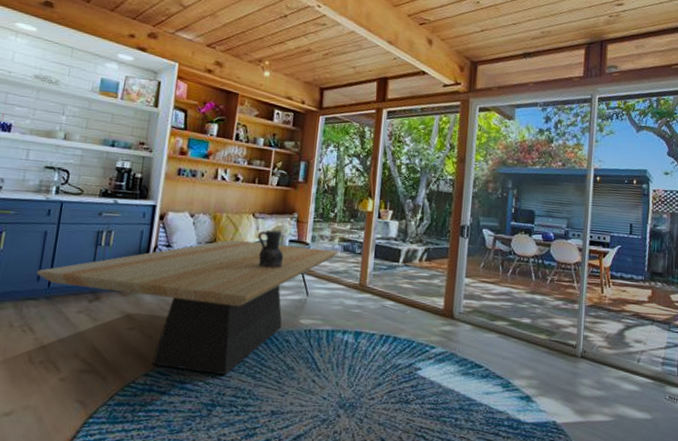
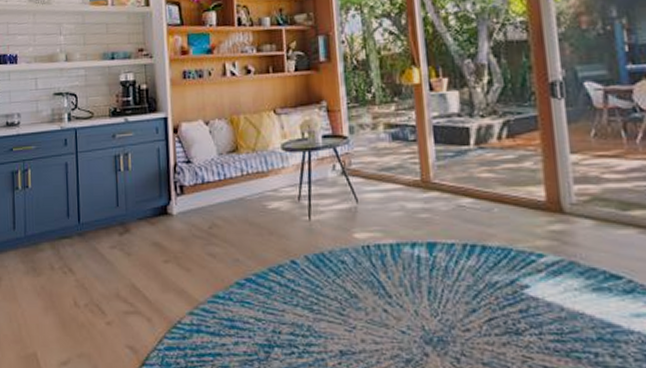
dining table: present [36,239,338,375] -> none [65,141,386,309]
vase: present [258,229,283,269] -> none [284,126,319,174]

